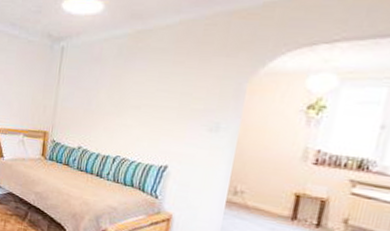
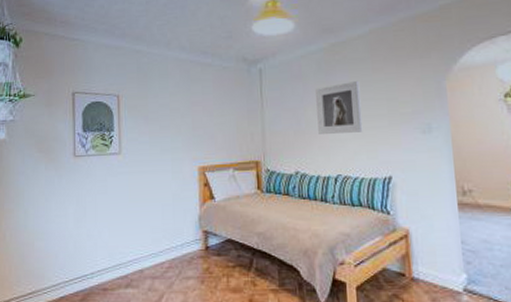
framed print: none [106,70,157,121] -> present [316,80,363,134]

